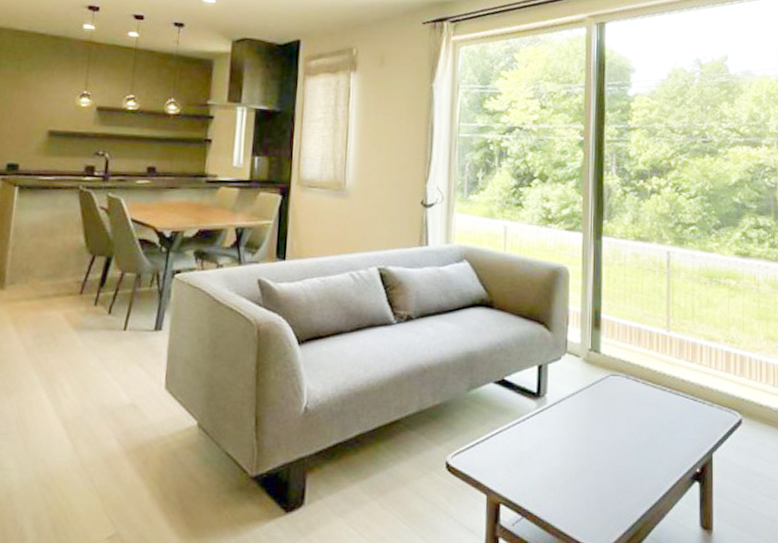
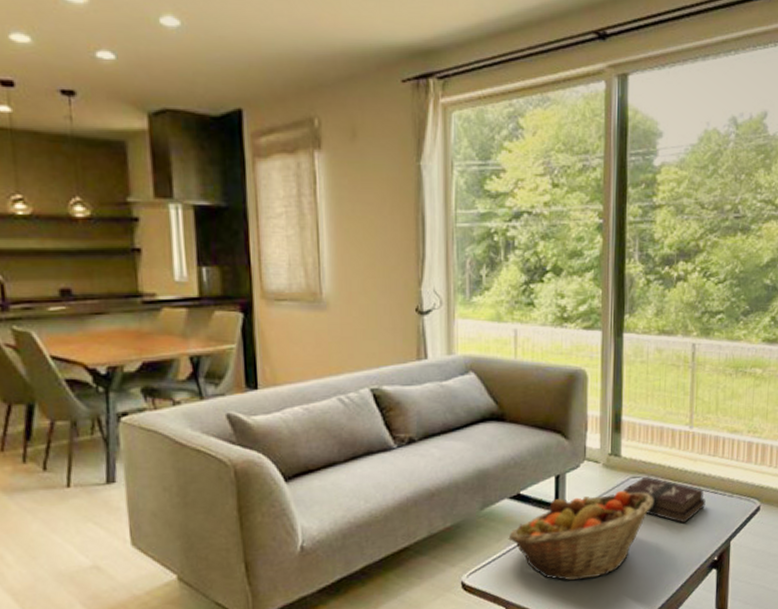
fruit basket: none [492,386,633,475] -> present [508,490,654,581]
hardback book: none [603,376,685,429] -> present [623,477,706,524]

